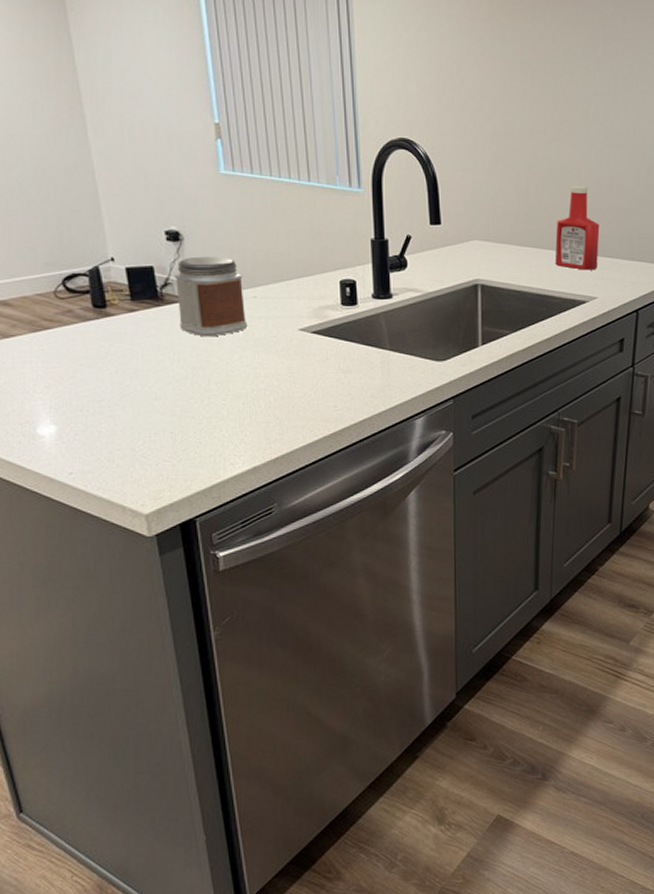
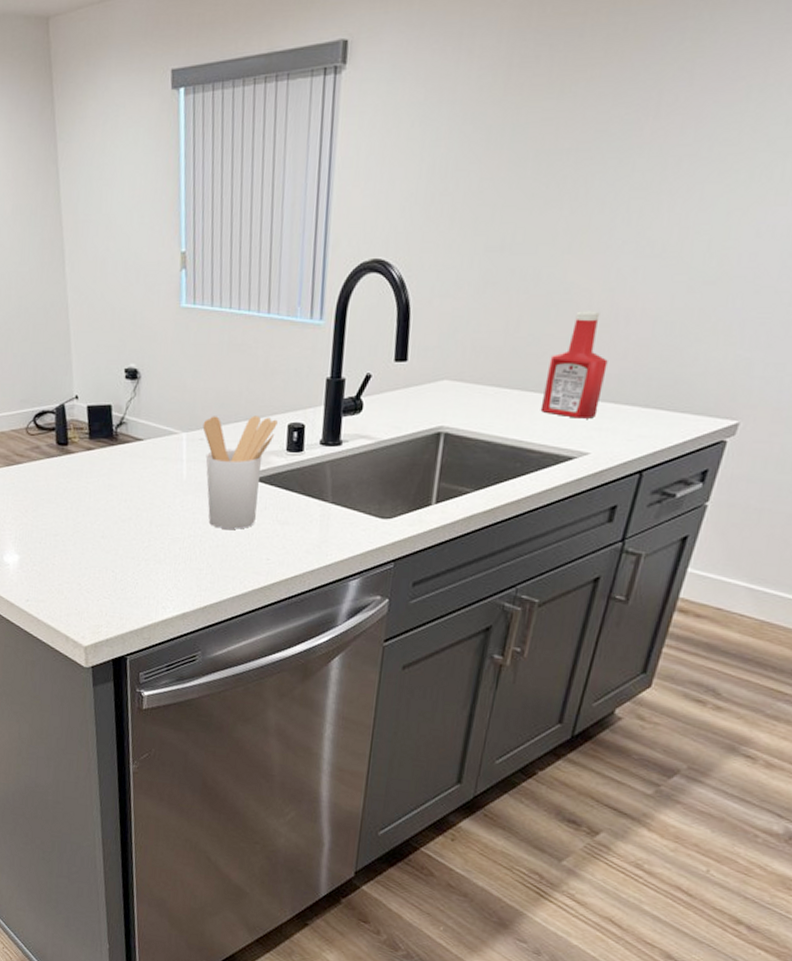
jar: present [174,256,248,337] -> none [129,395,192,479]
utensil holder: none [255,274,329,381] -> present [202,415,278,529]

